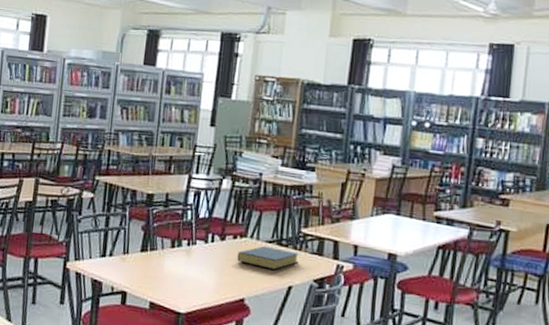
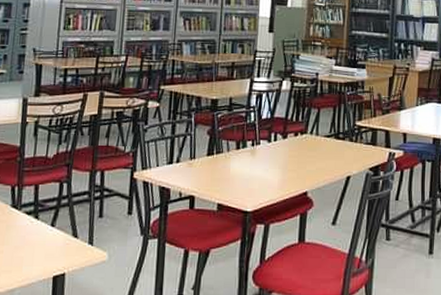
hardback book: present [237,245,299,270] -> none [299,140,355,162]

